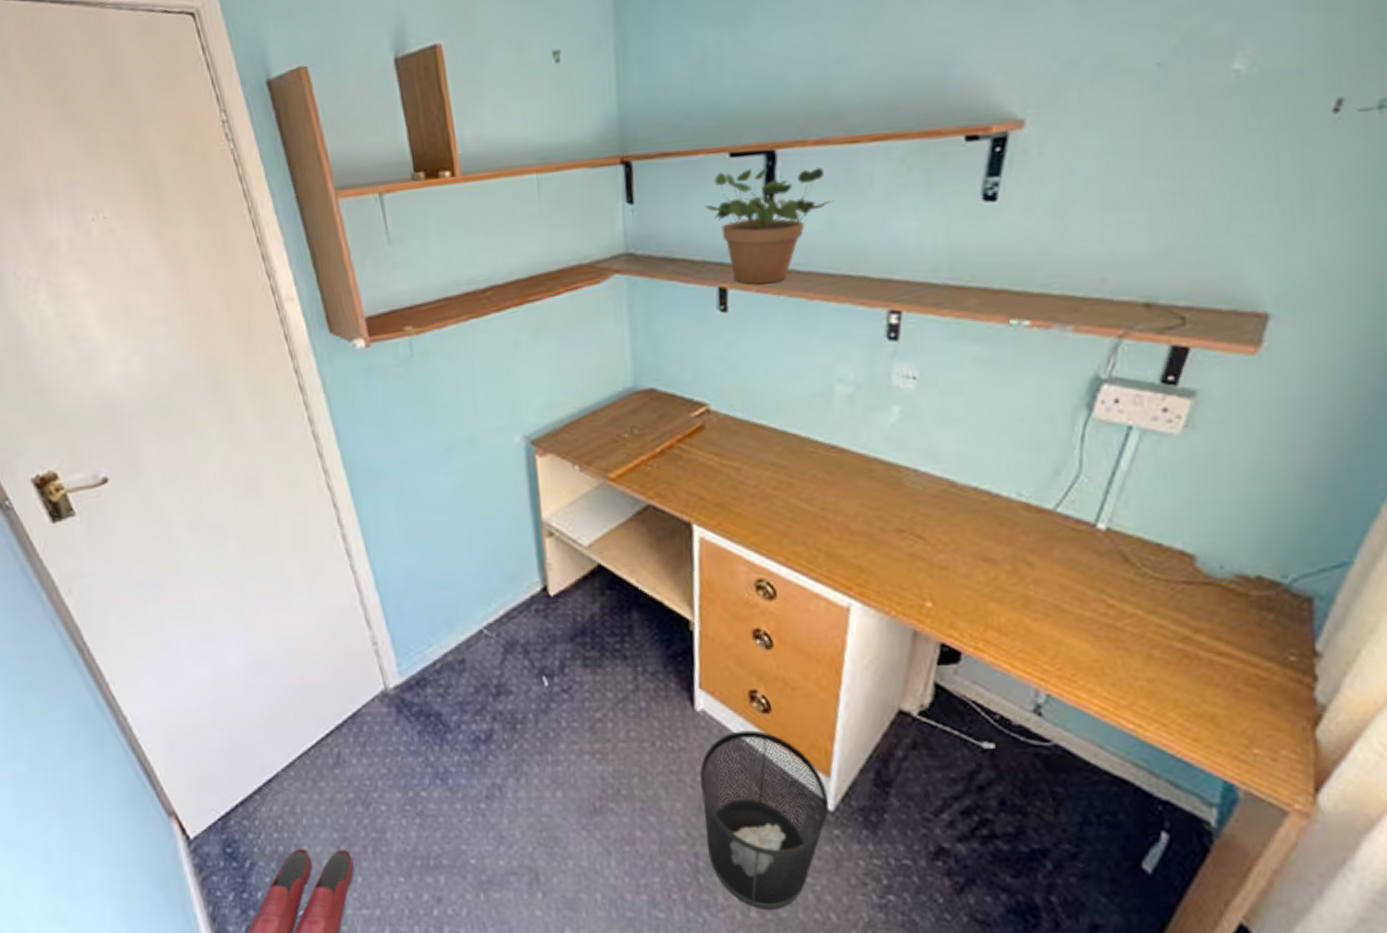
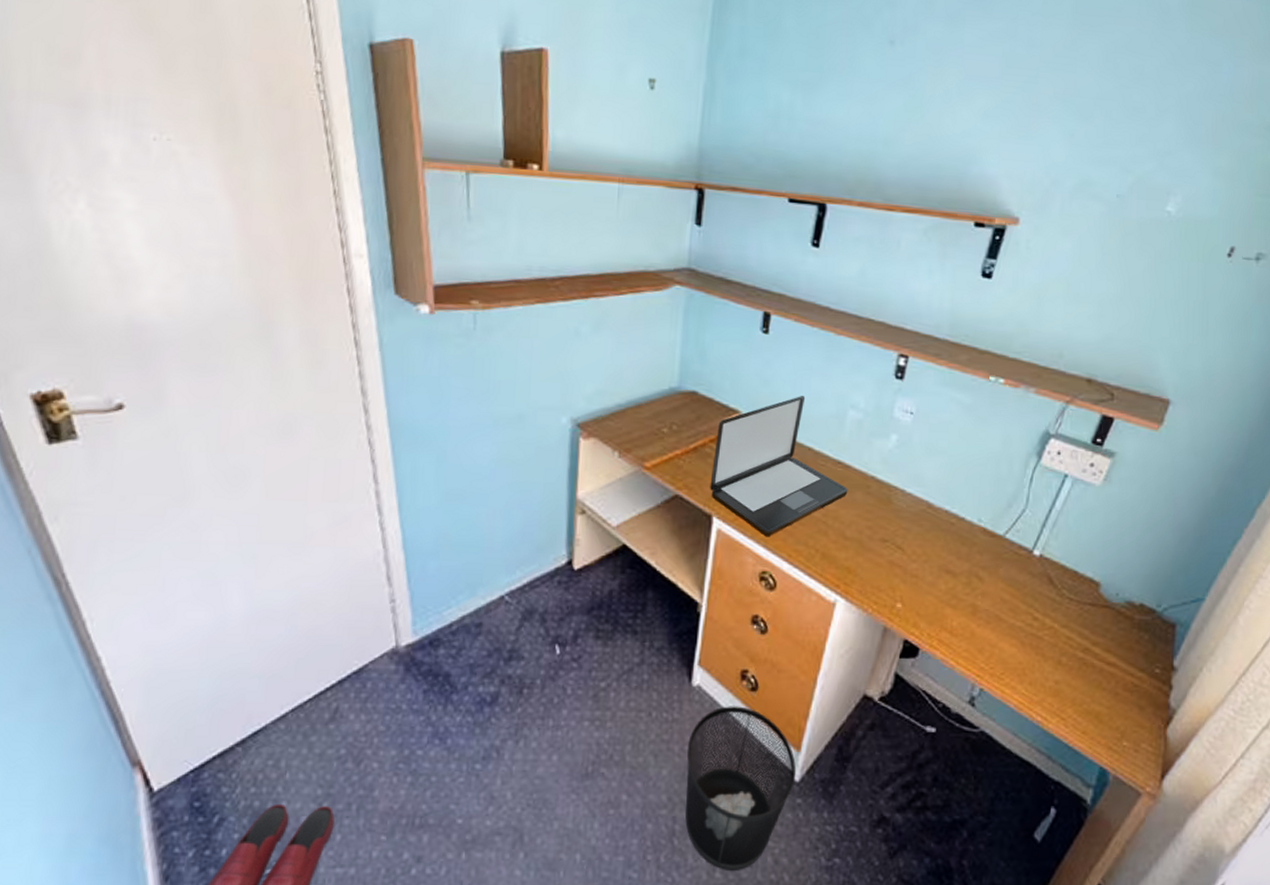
laptop: none [684,376,847,541] -> present [710,396,848,537]
potted plant: present [704,167,834,285] -> none [761,213,868,316]

